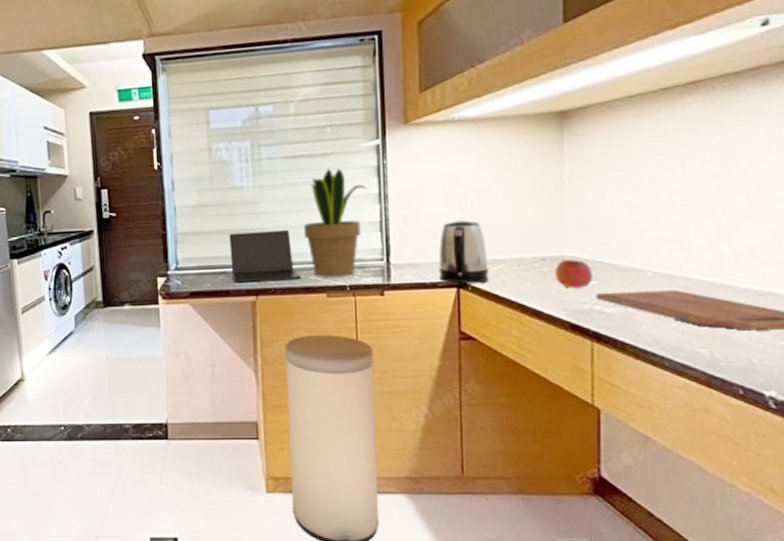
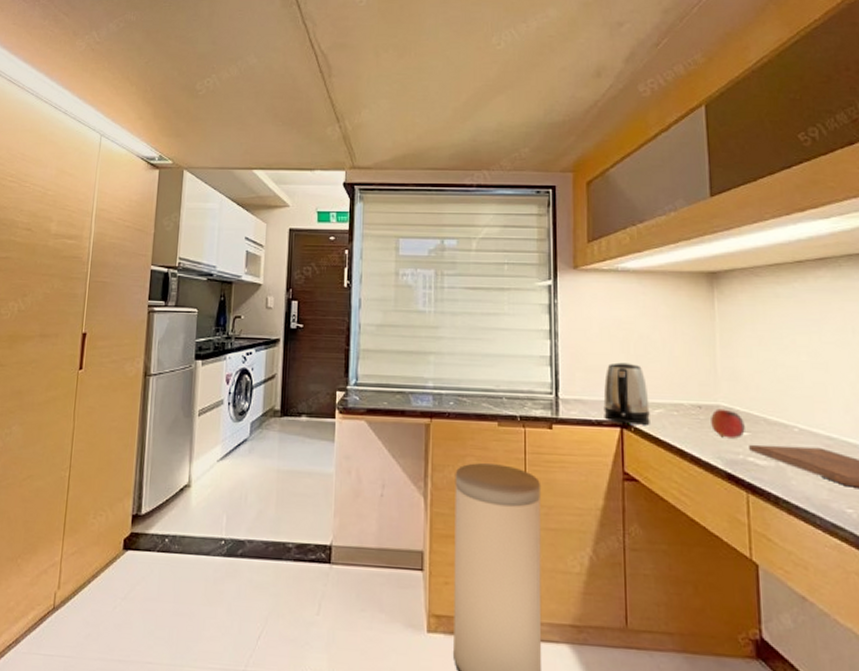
laptop: present [229,230,301,283] -> none [408,355,474,406]
potted plant: present [303,167,367,278] -> none [478,301,539,407]

